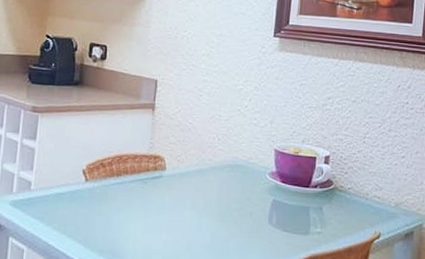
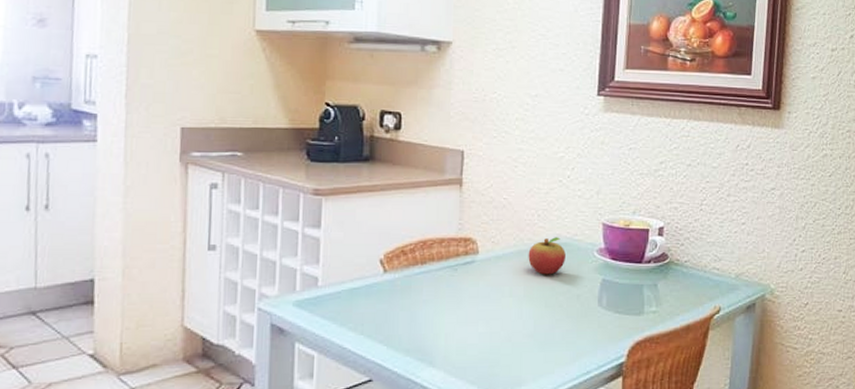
fruit: none [208,159,241,193] -> present [528,237,566,275]

